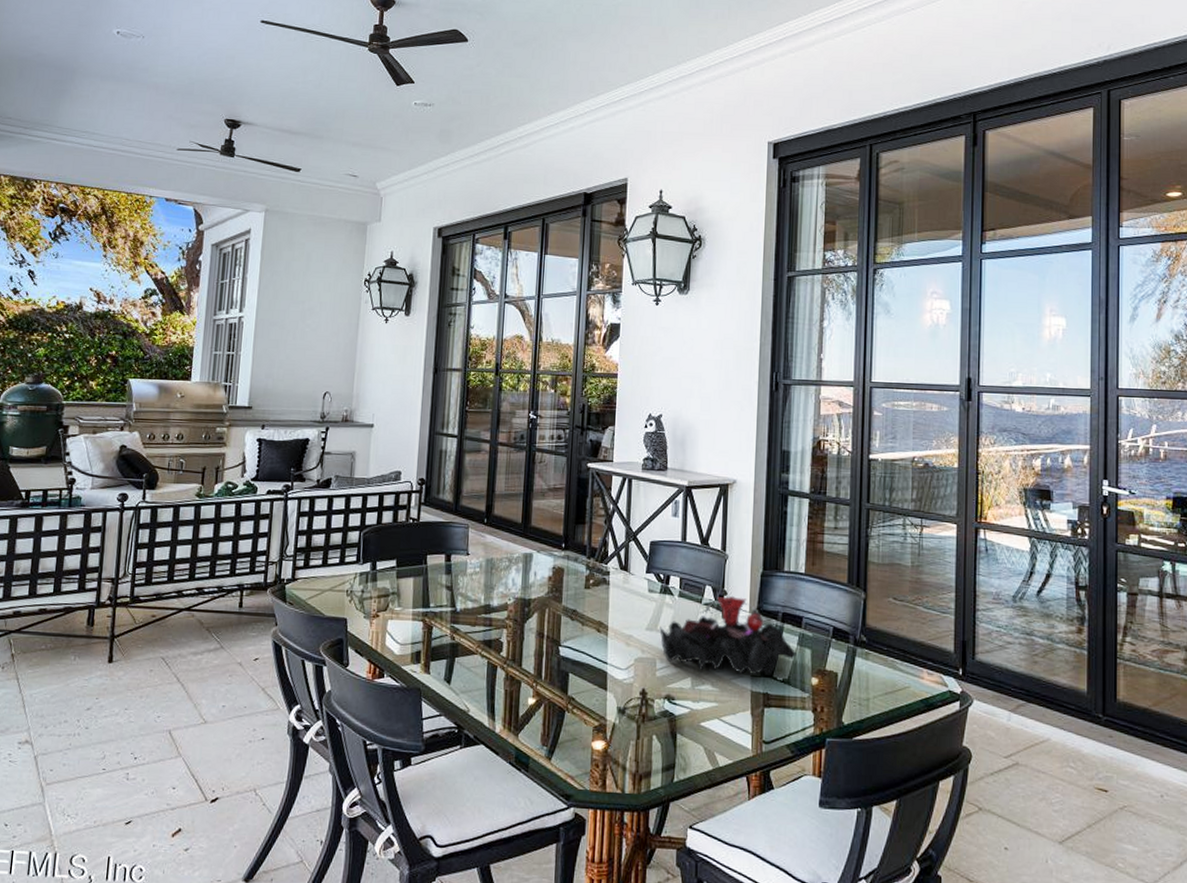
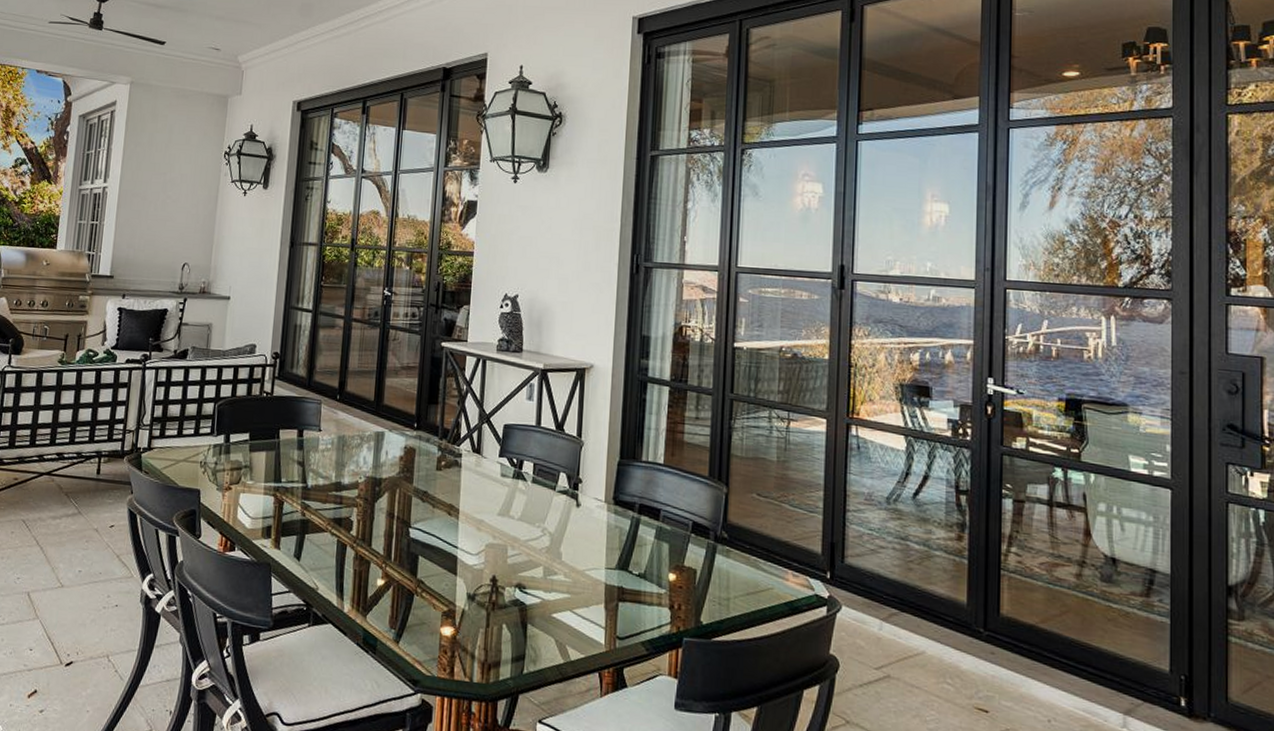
flower arrangement: present [659,596,797,676] -> none [511,484,654,570]

